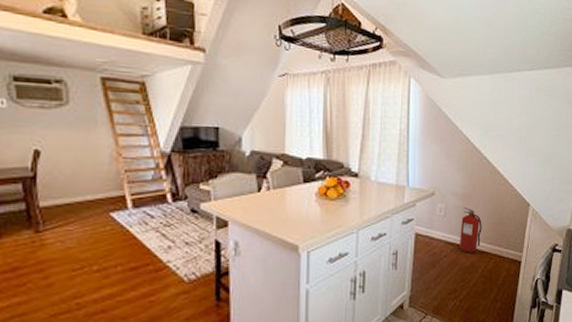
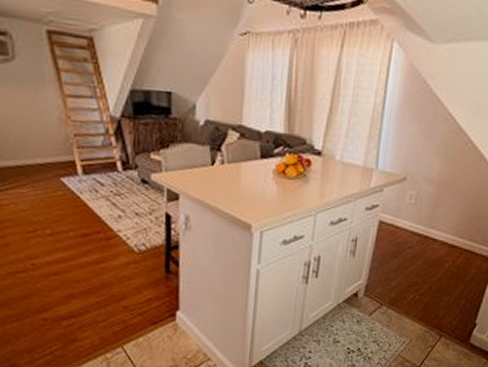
fire extinguisher: present [460,206,482,253] -> none [427,195,457,246]

